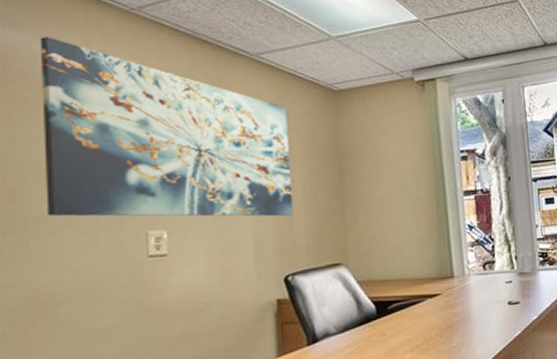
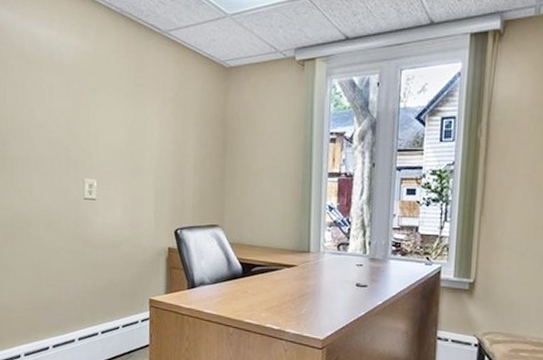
wall art: present [40,37,293,217] -> none [21,14,187,178]

